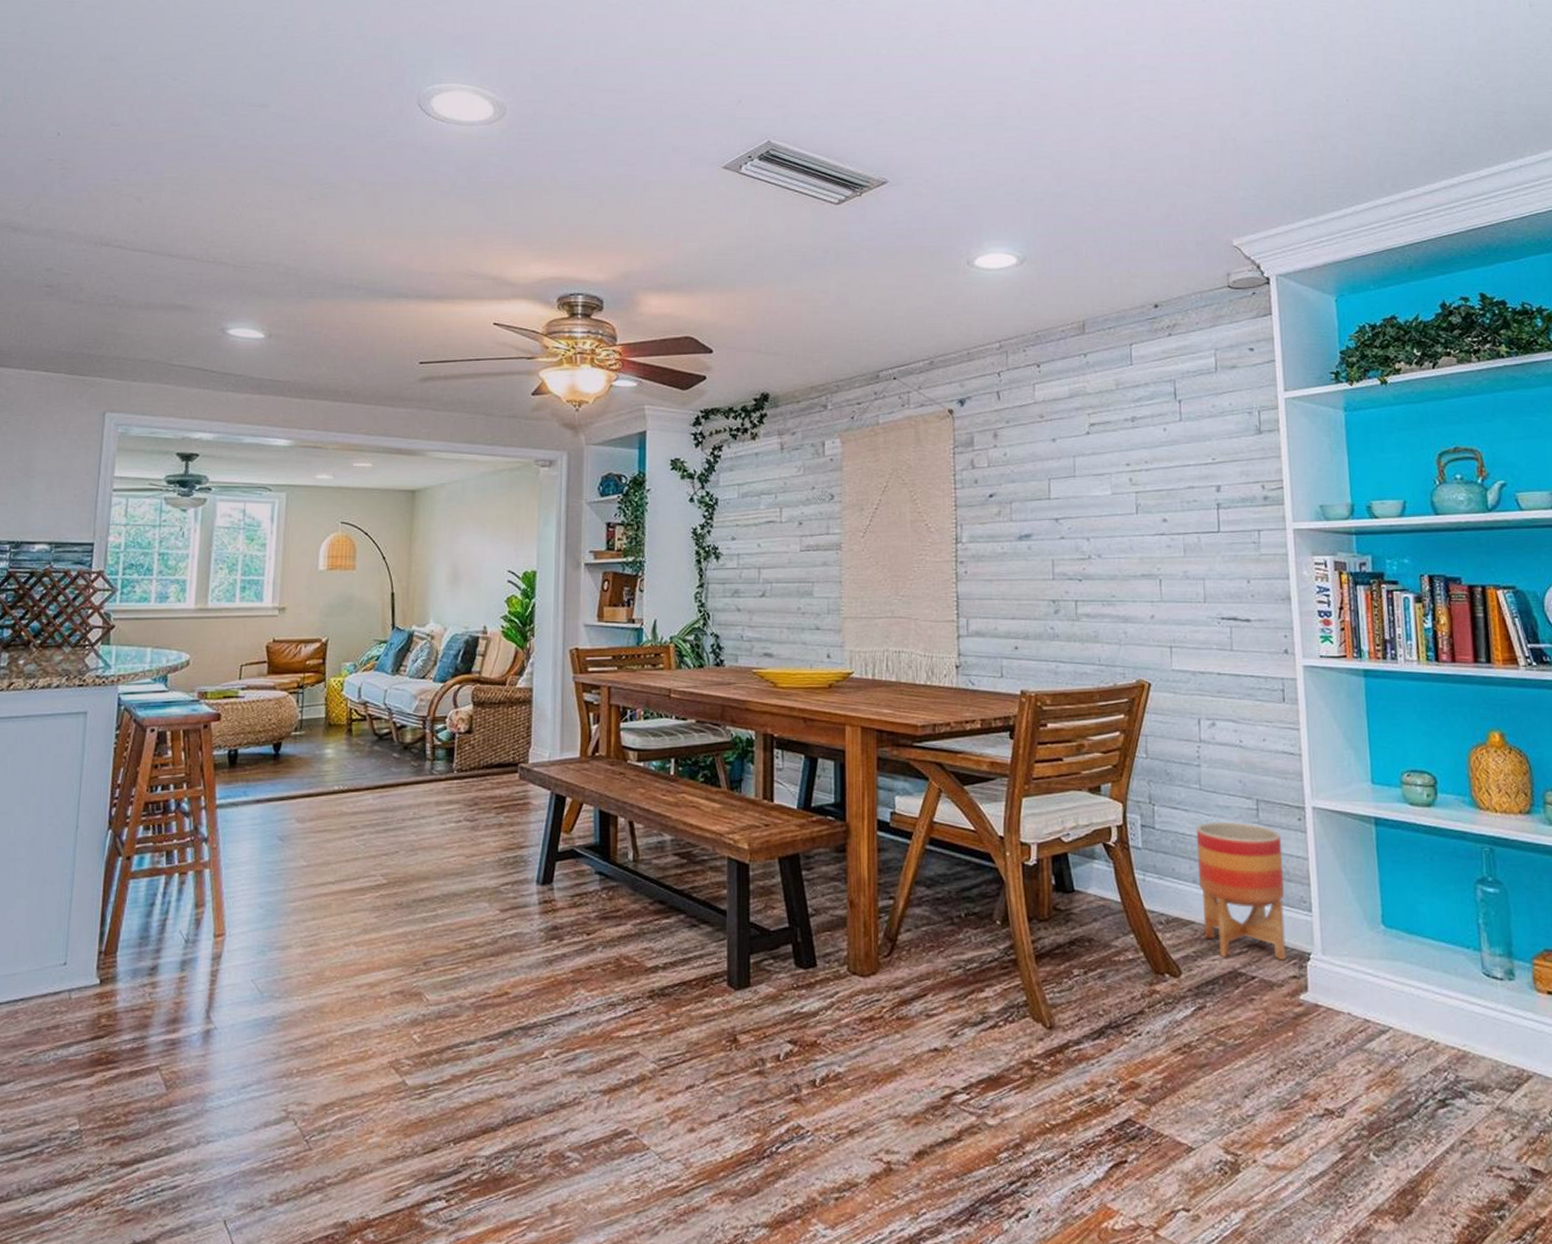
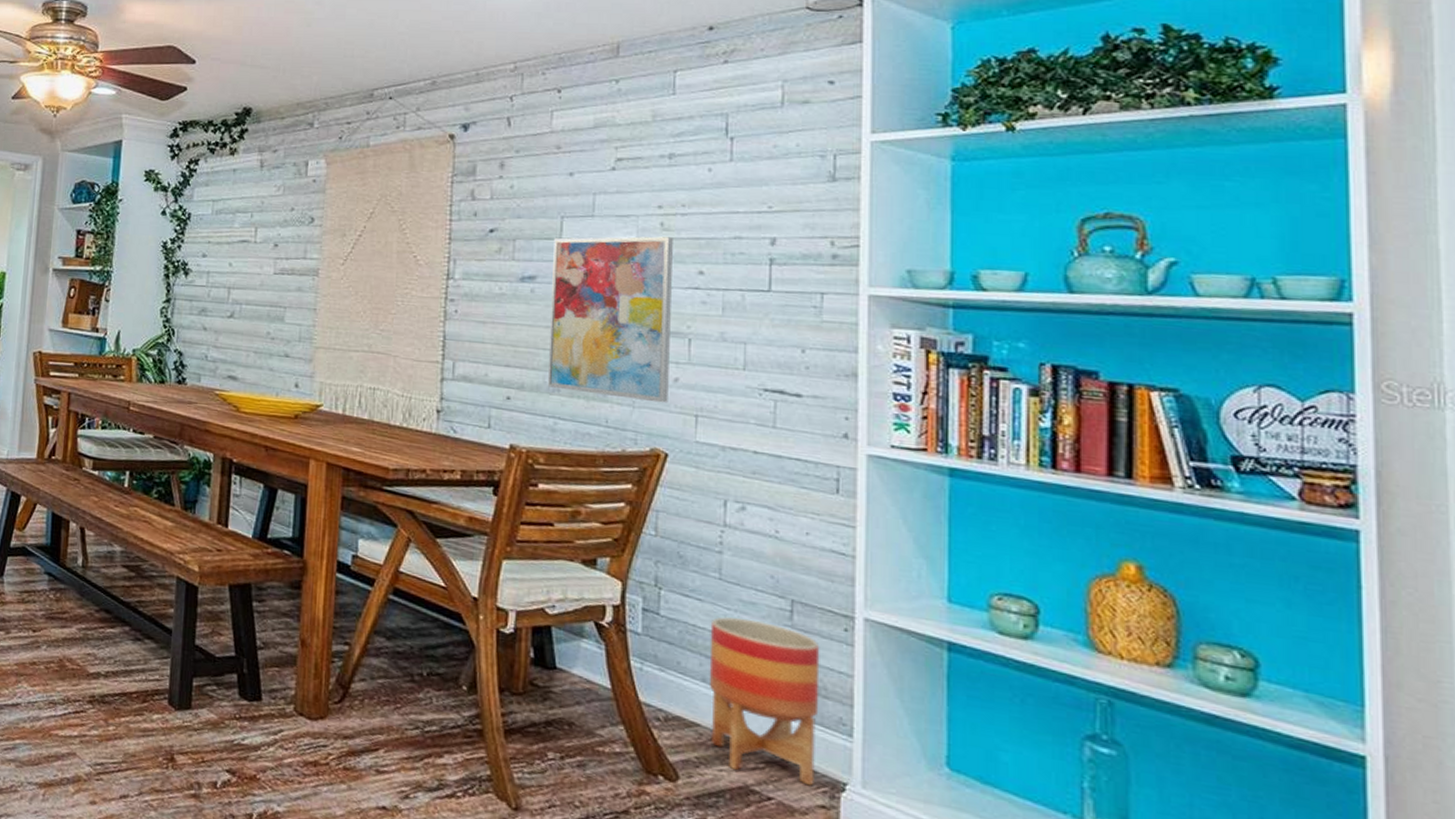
wall art: none [1044,491,1147,639] -> present [548,236,673,404]

